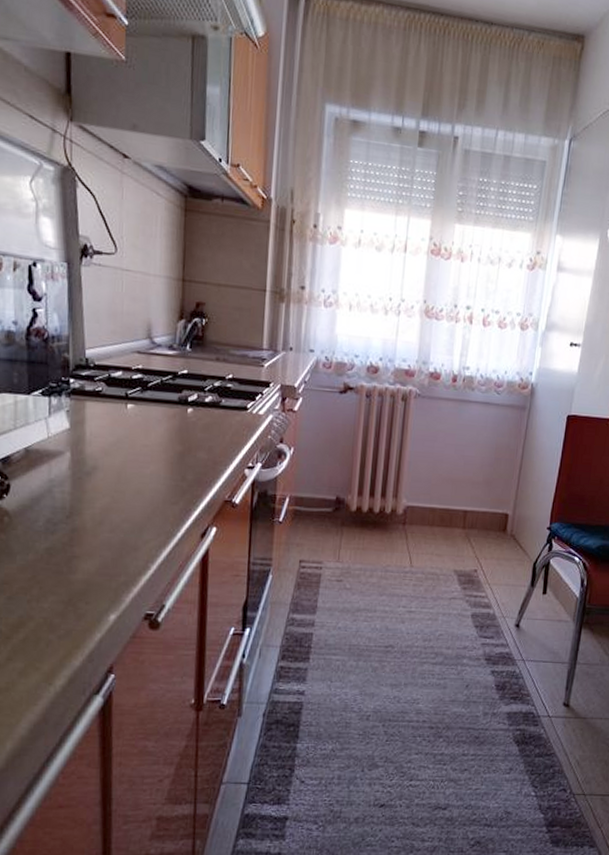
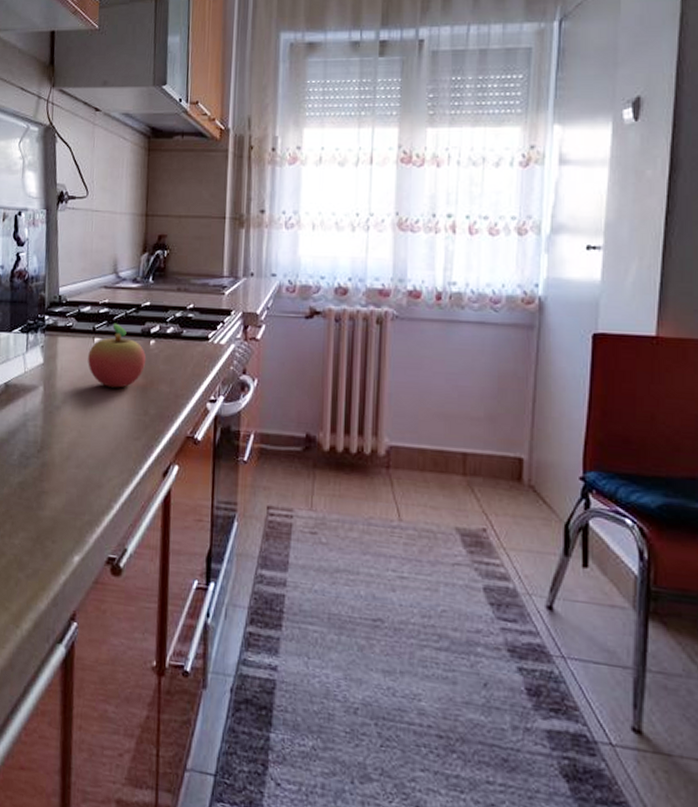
fruit: none [120,389,184,455] -> present [88,323,147,388]

